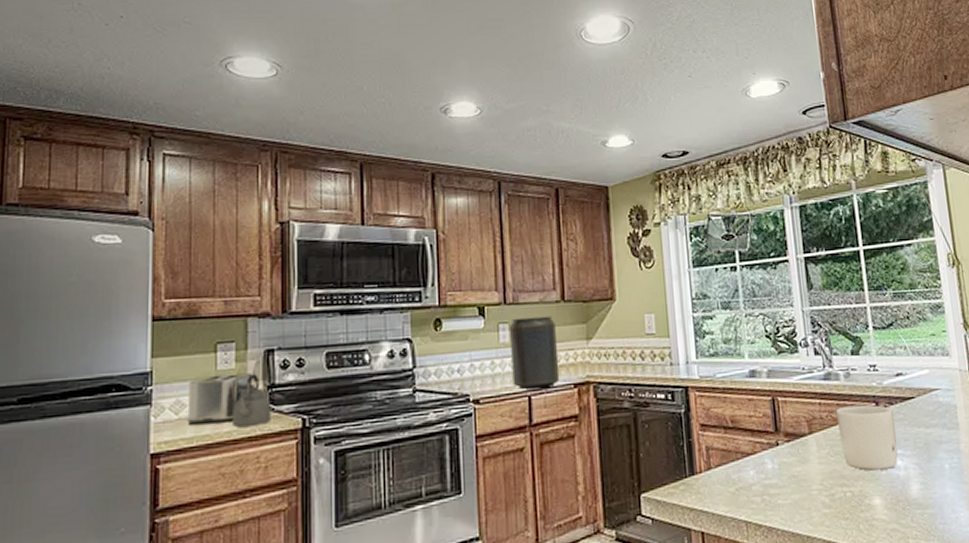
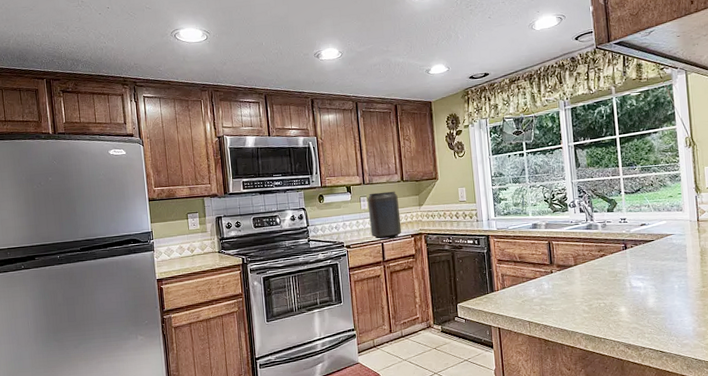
toaster: present [187,373,253,427] -> none [174,231,211,263]
kettle: present [233,374,271,428] -> none [201,232,224,264]
mug: present [835,404,899,471] -> none [594,246,640,289]

